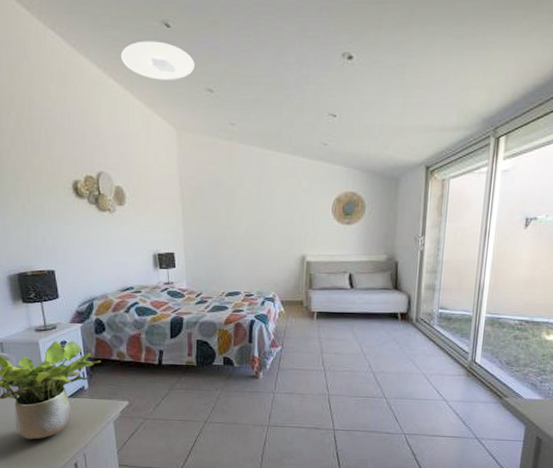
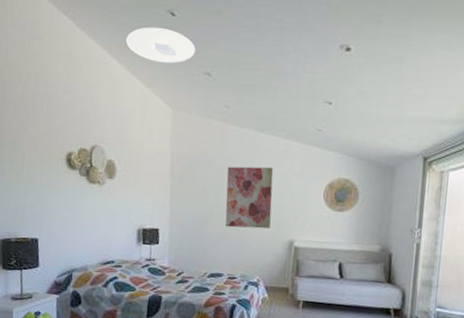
wall art: none [236,184,283,247] -> present [224,166,274,229]

